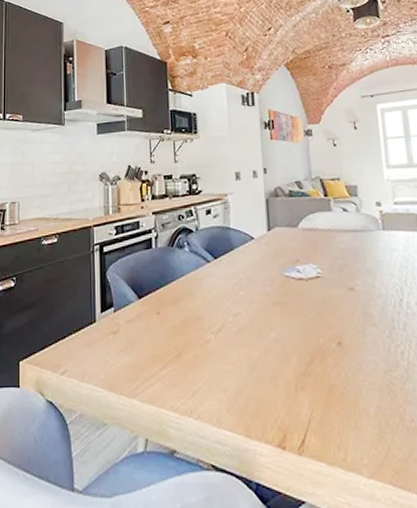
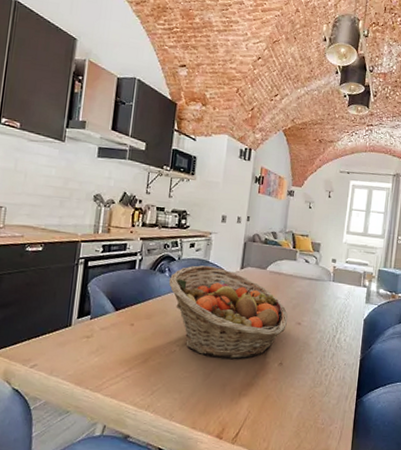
fruit basket: none [189,233,337,345] -> present [168,265,288,360]

